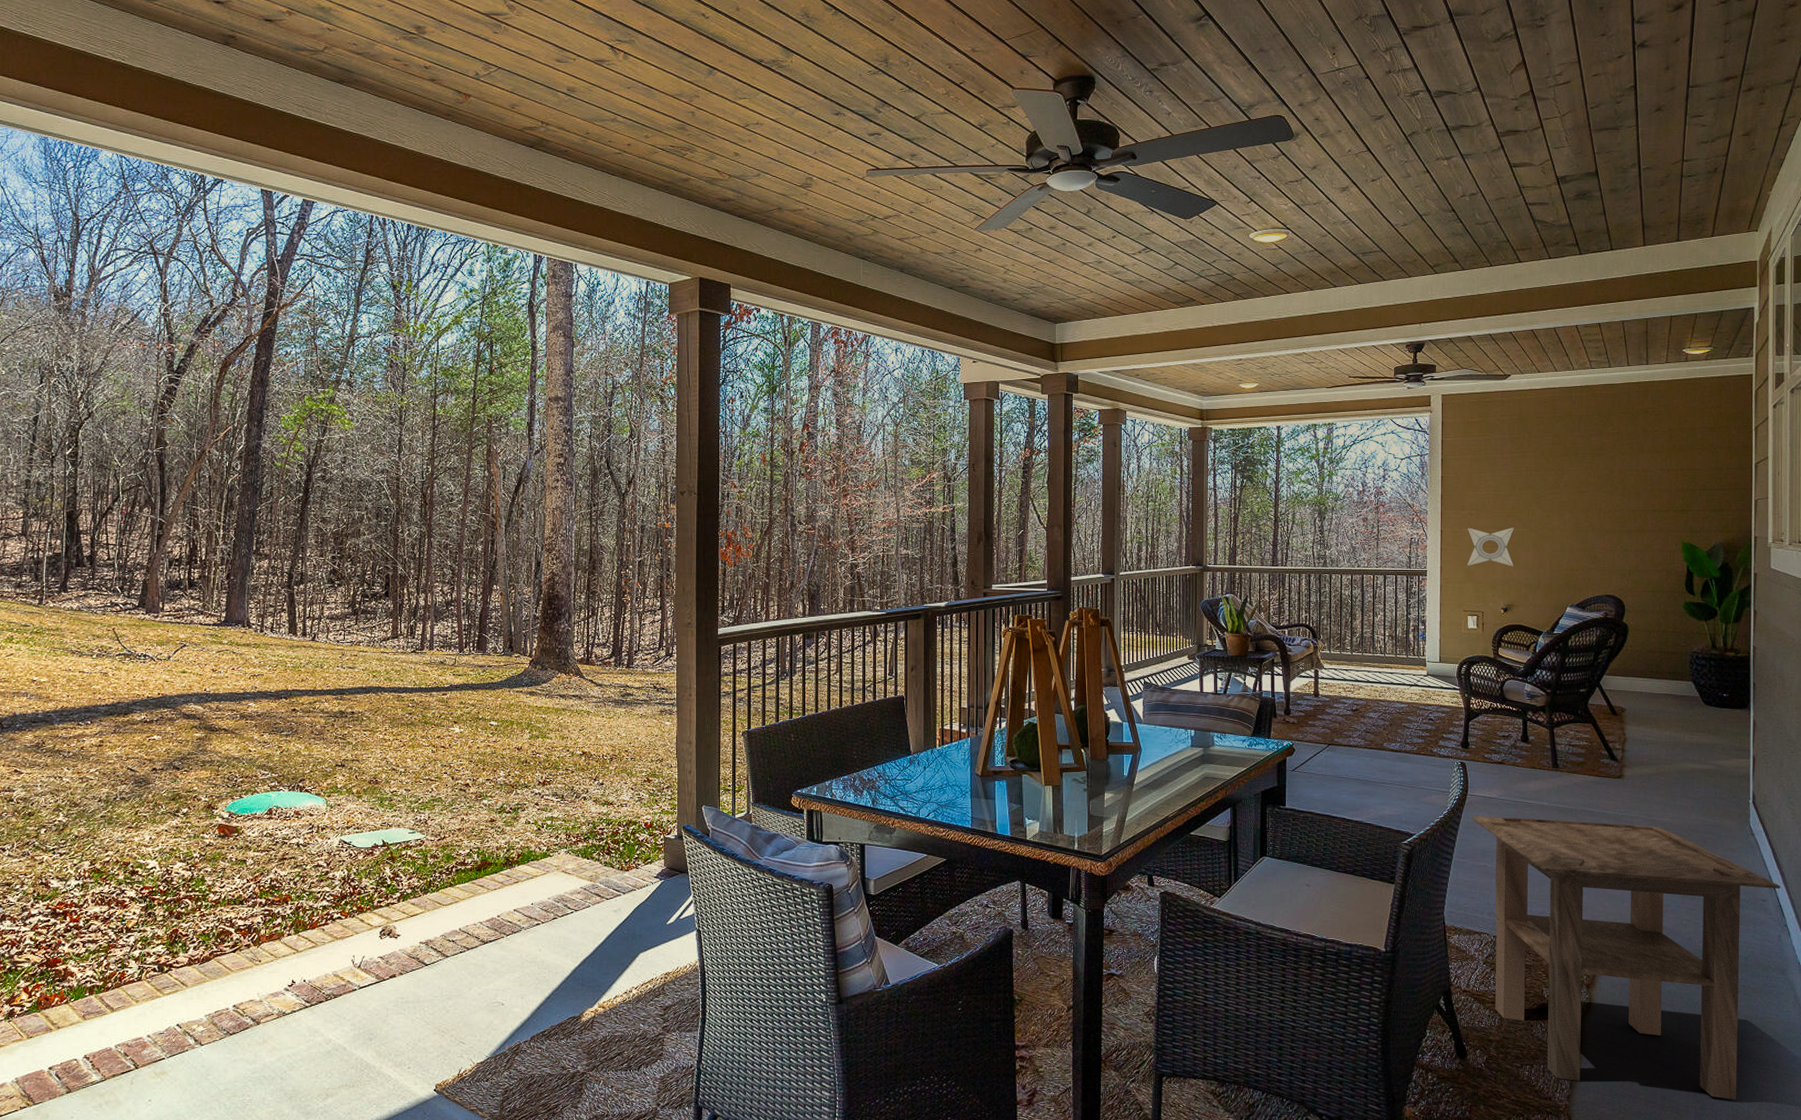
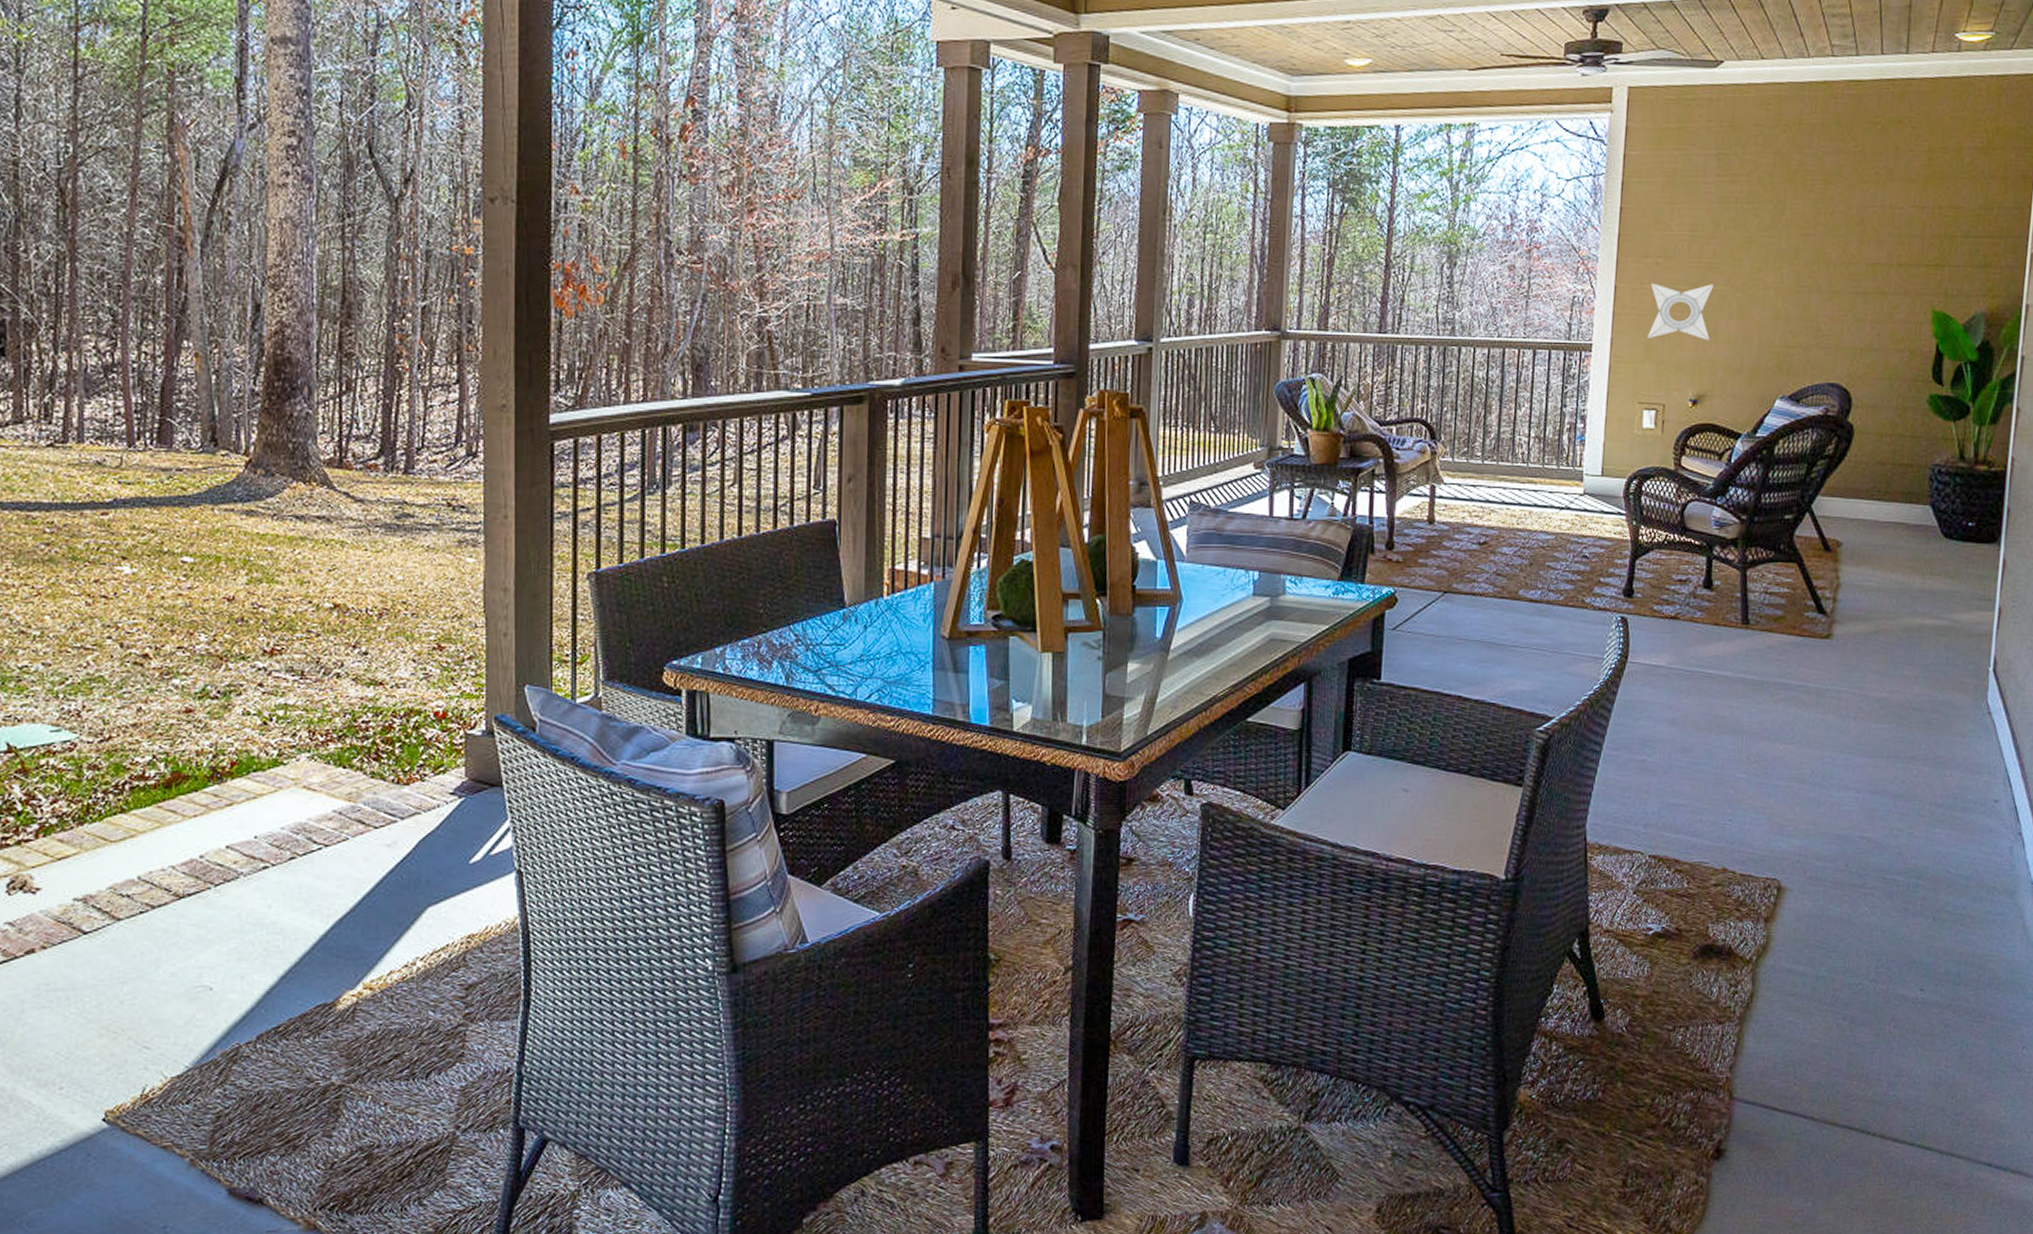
side table: present [1470,816,1781,1099] -> none [1629,691,2018,1063]

